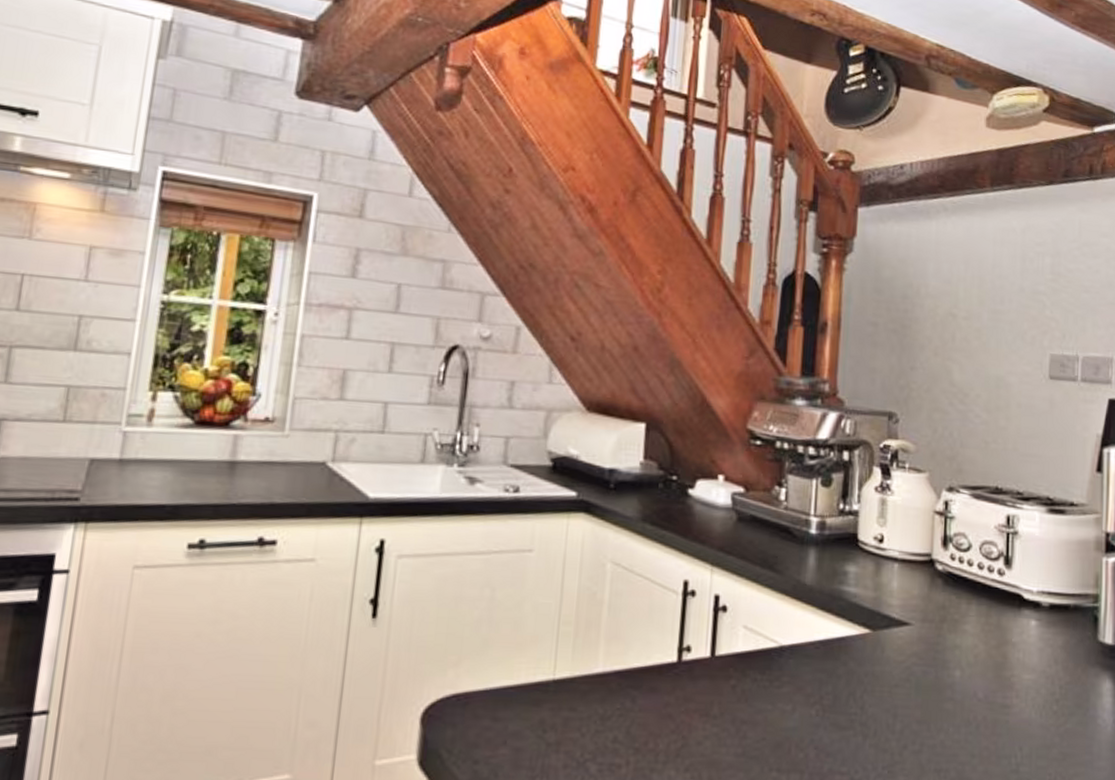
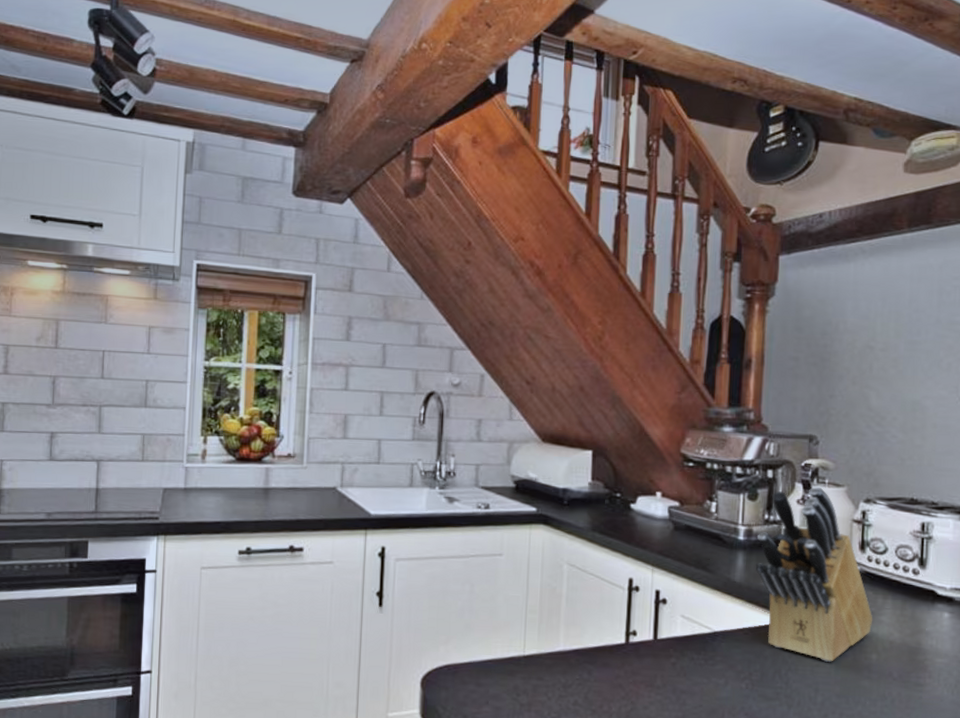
knife block: none [828,472,957,681] -> present [755,486,873,662]

